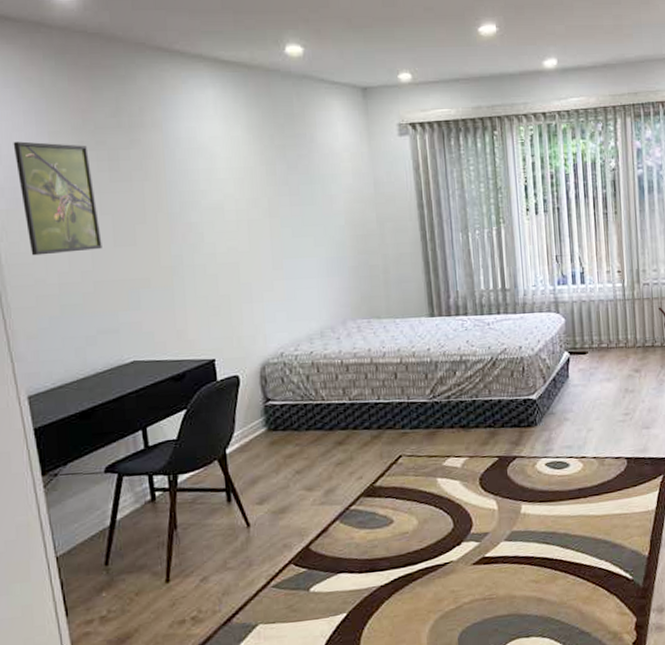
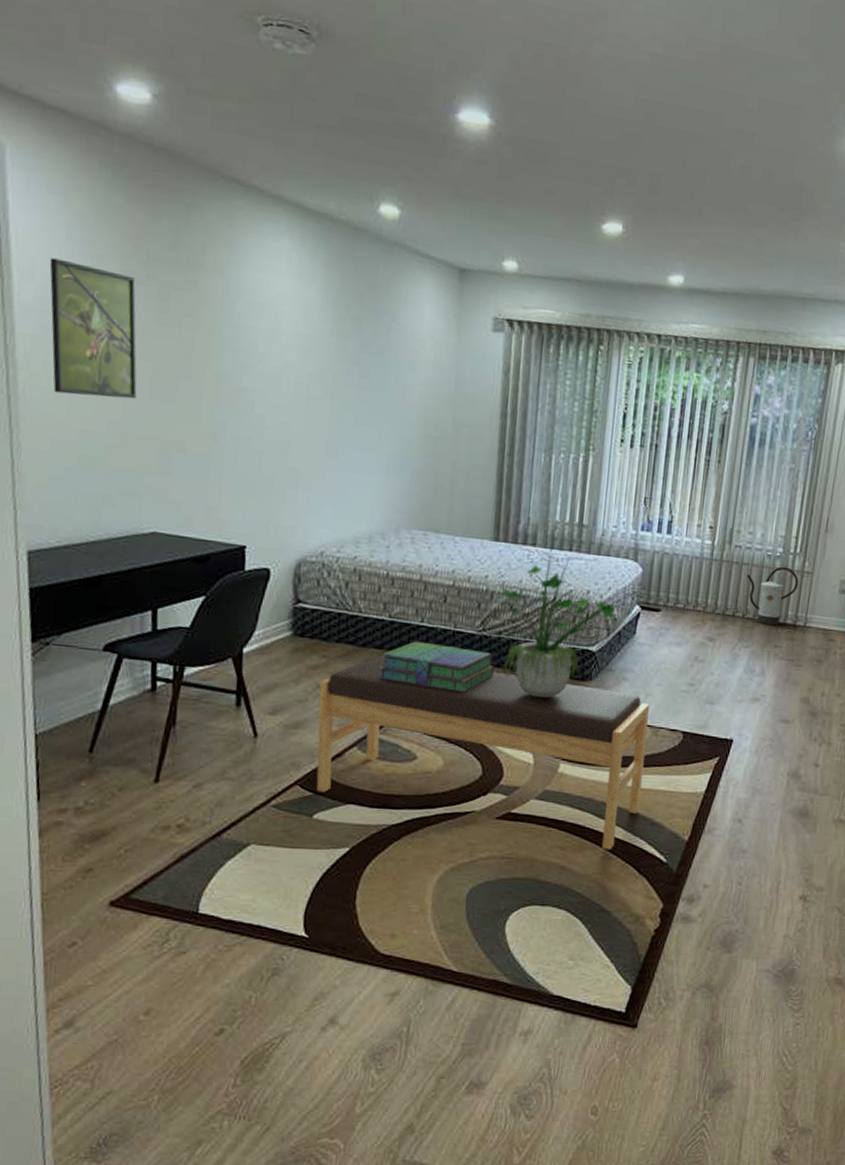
bench: none [297,431,600,577] -> present [316,654,649,850]
stack of books: none [347,416,450,457] -> present [378,641,495,692]
potted plant: none [442,306,571,449] -> present [500,539,646,698]

